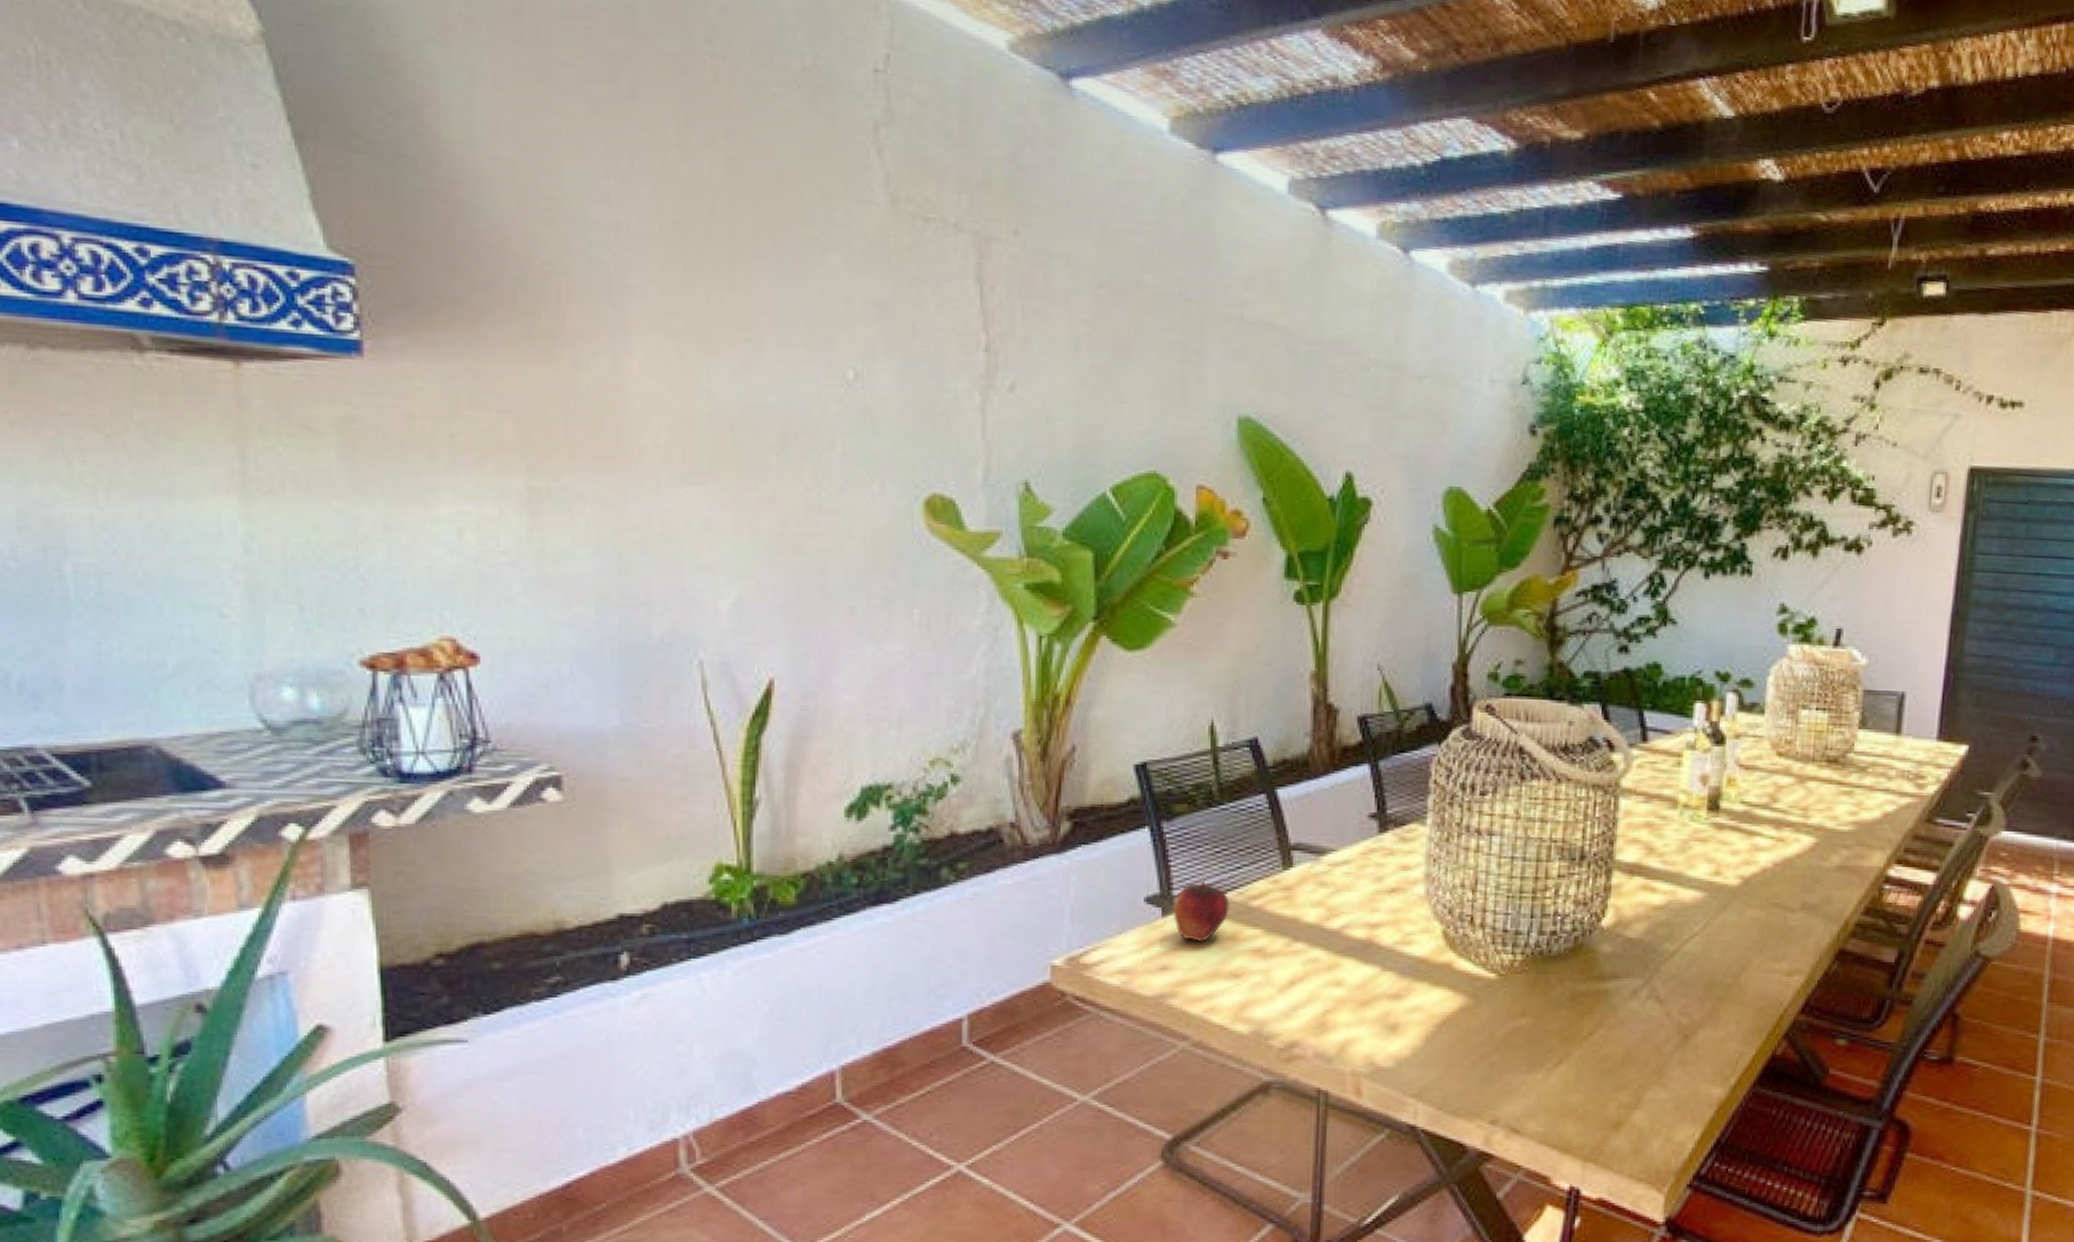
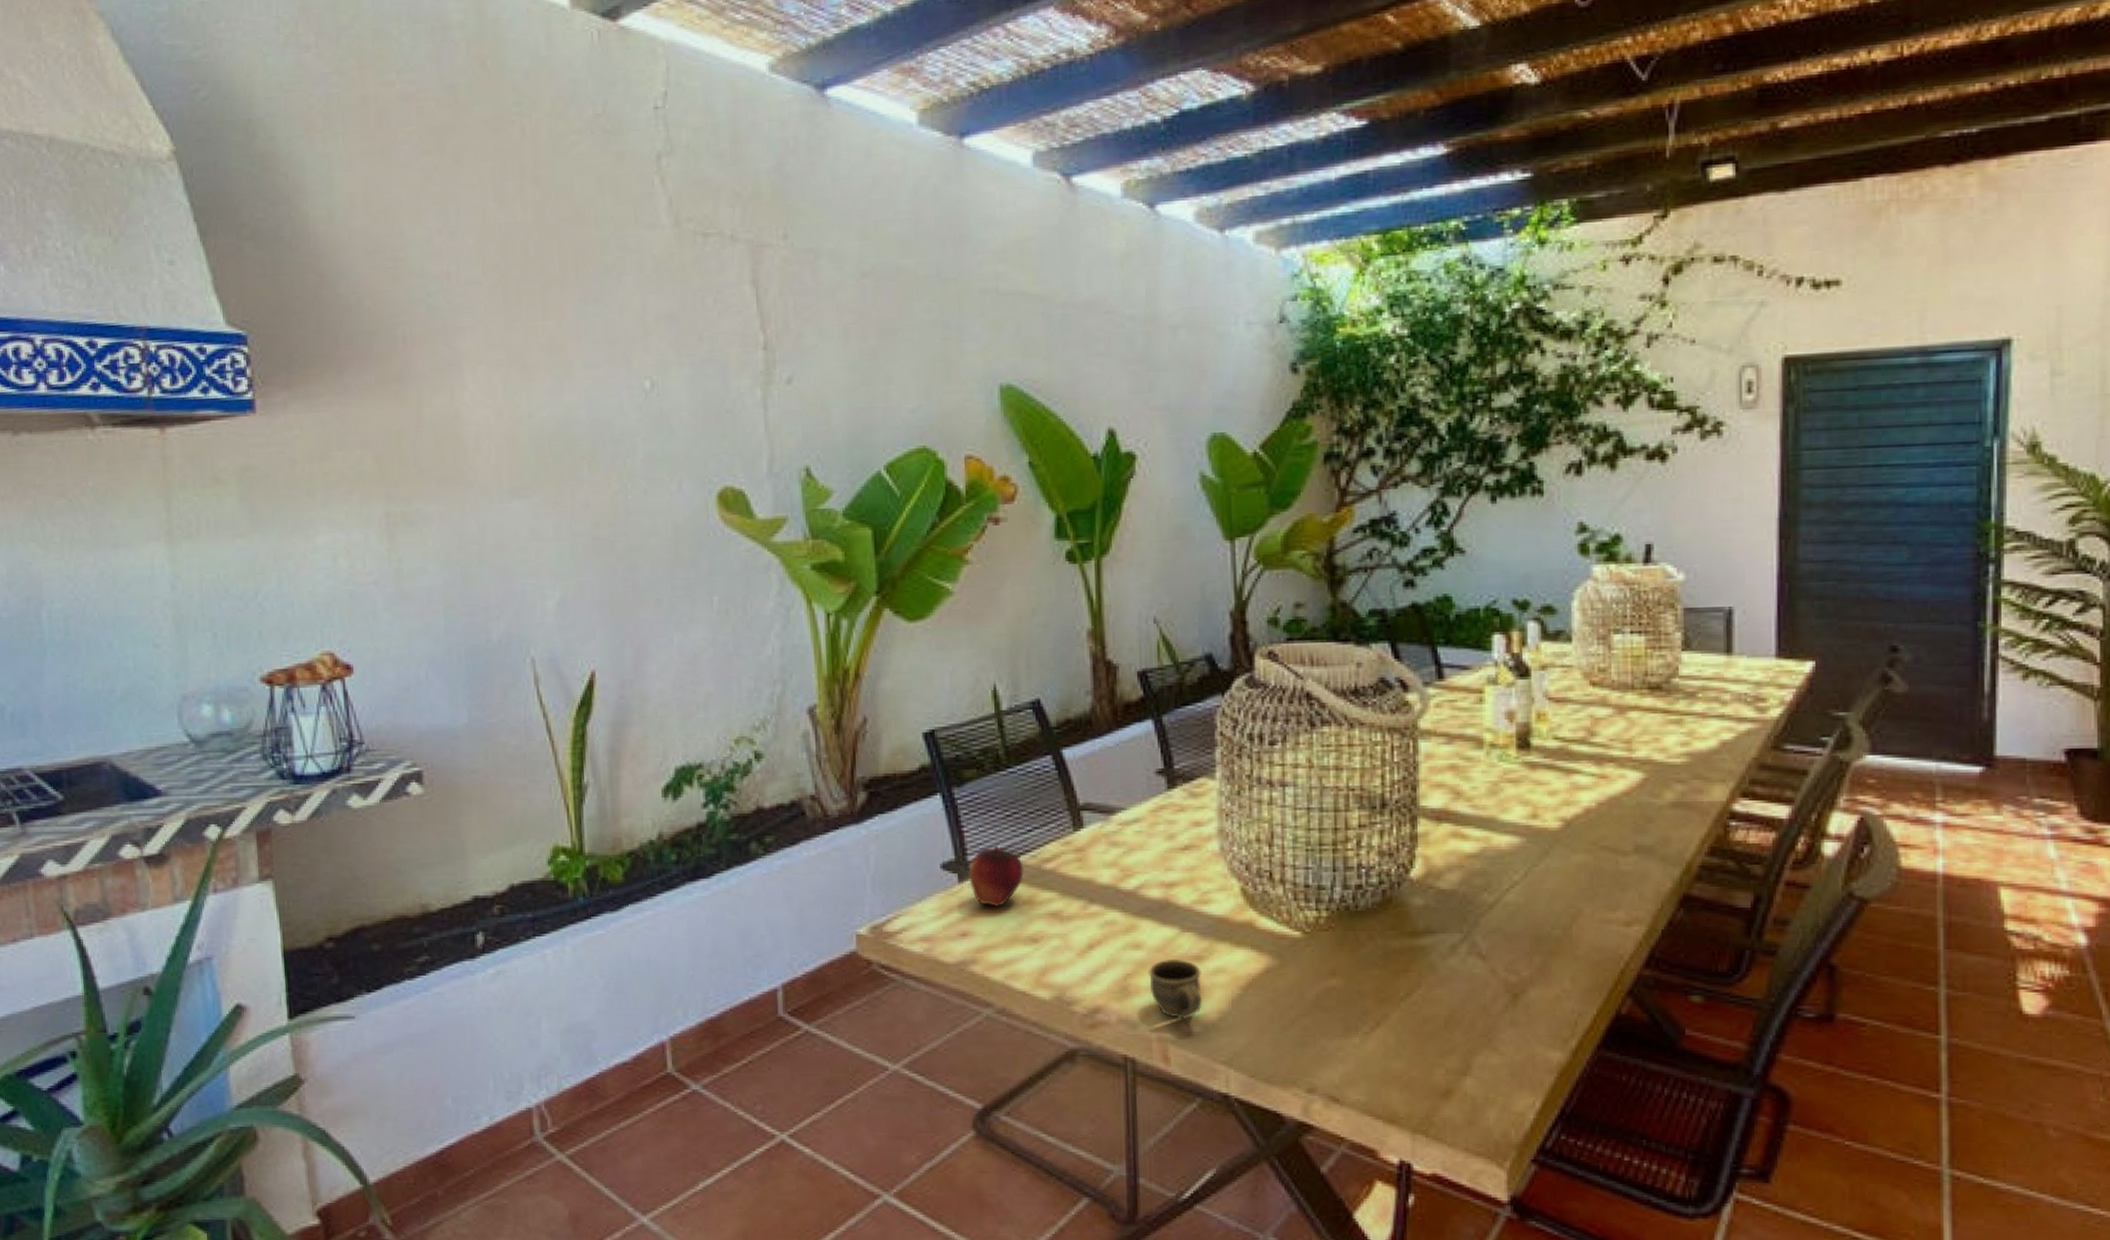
cup: none [1347,996,1399,1055] -> present [1149,958,1202,1019]

